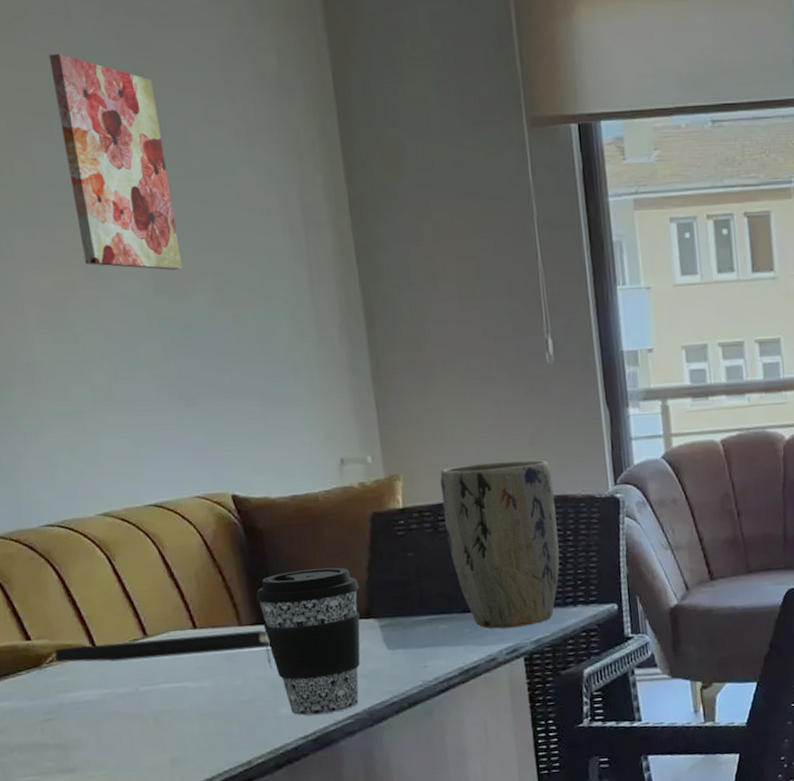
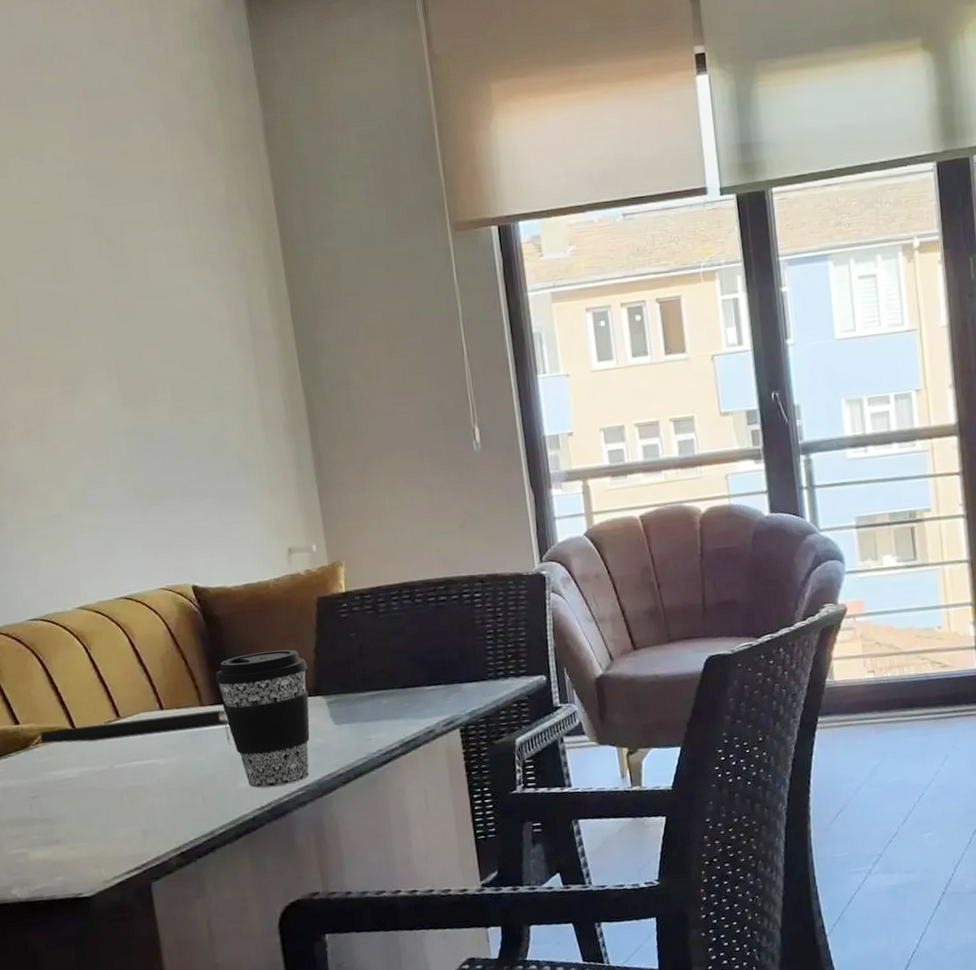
wall art: present [48,53,183,271] -> none [27,194,146,384]
plant pot: present [439,460,560,629] -> none [378,542,491,703]

